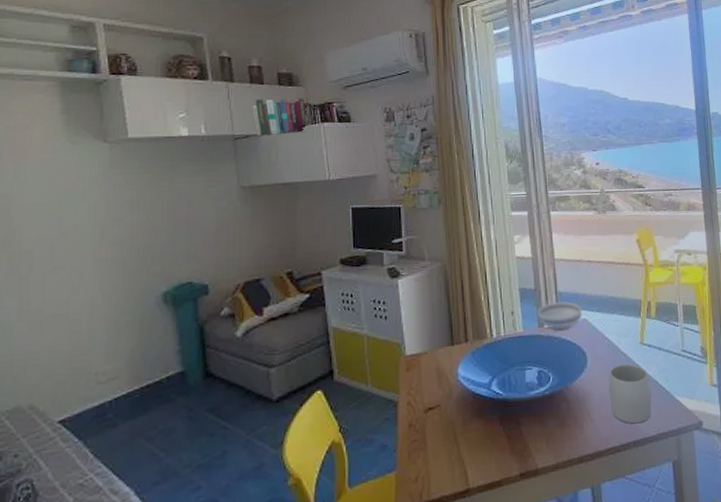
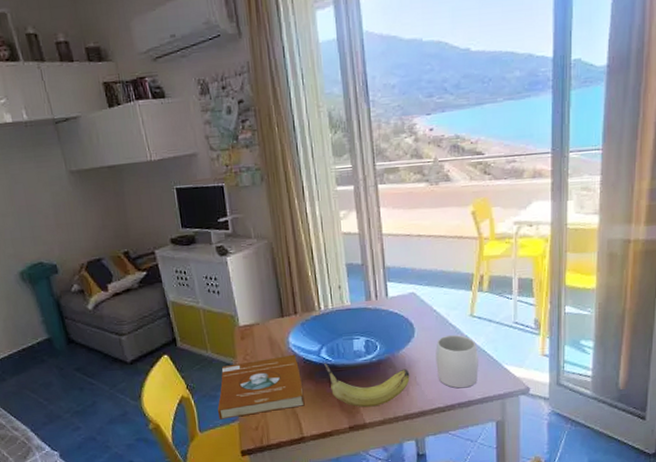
books: present [252,98,311,137] -> none [66,74,123,119]
book: none [372,387,472,472] -> present [217,354,305,421]
fruit: none [494,397,584,450] -> present [324,363,410,408]
bowl: present [537,301,583,330] -> none [364,276,411,304]

